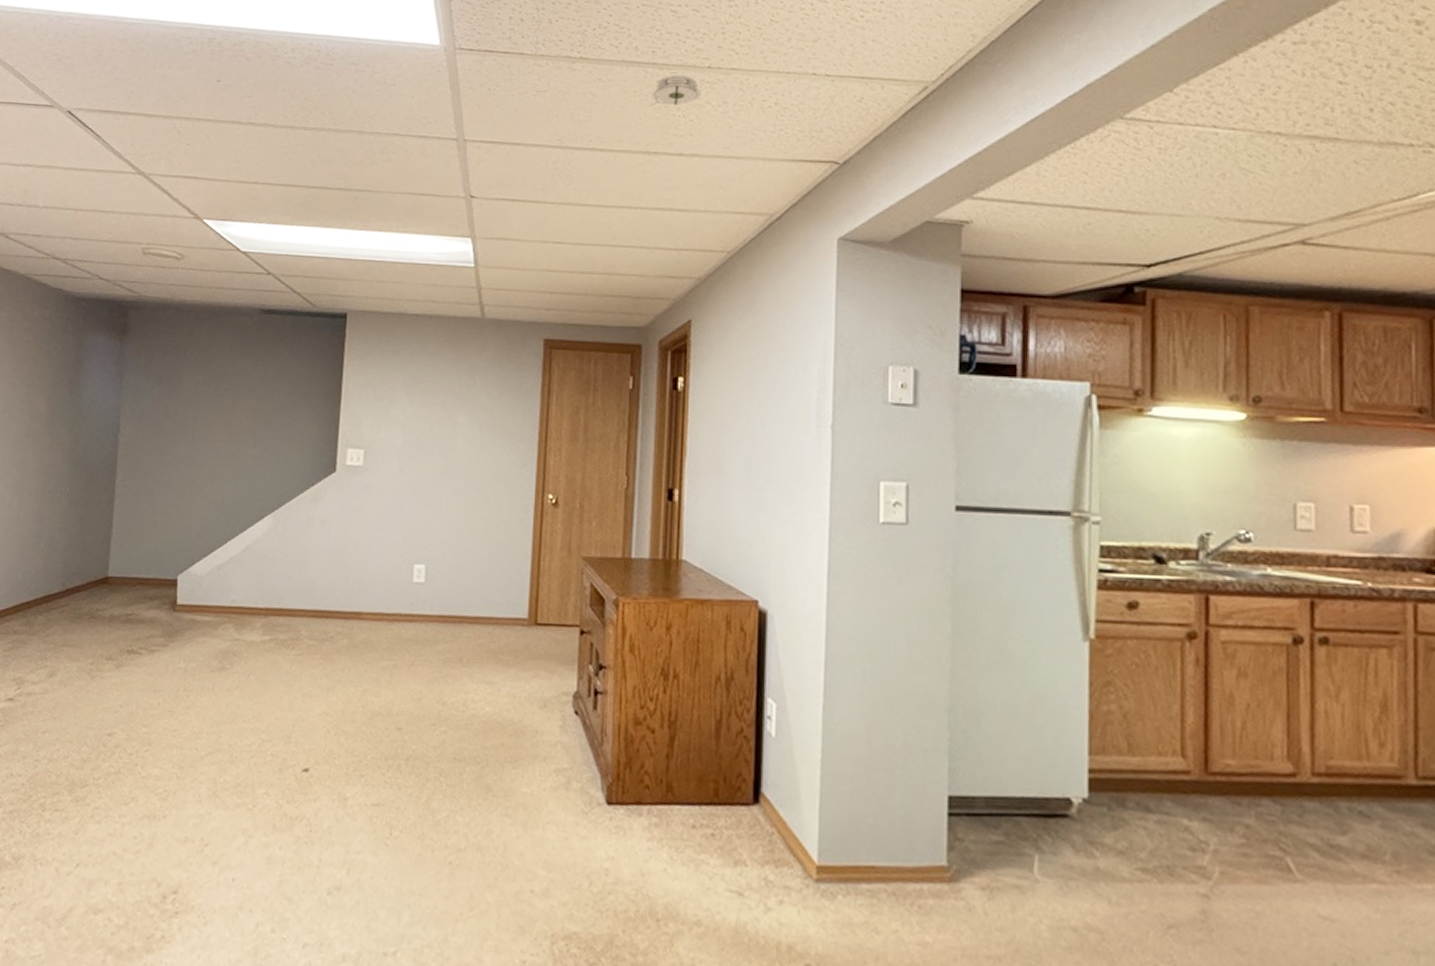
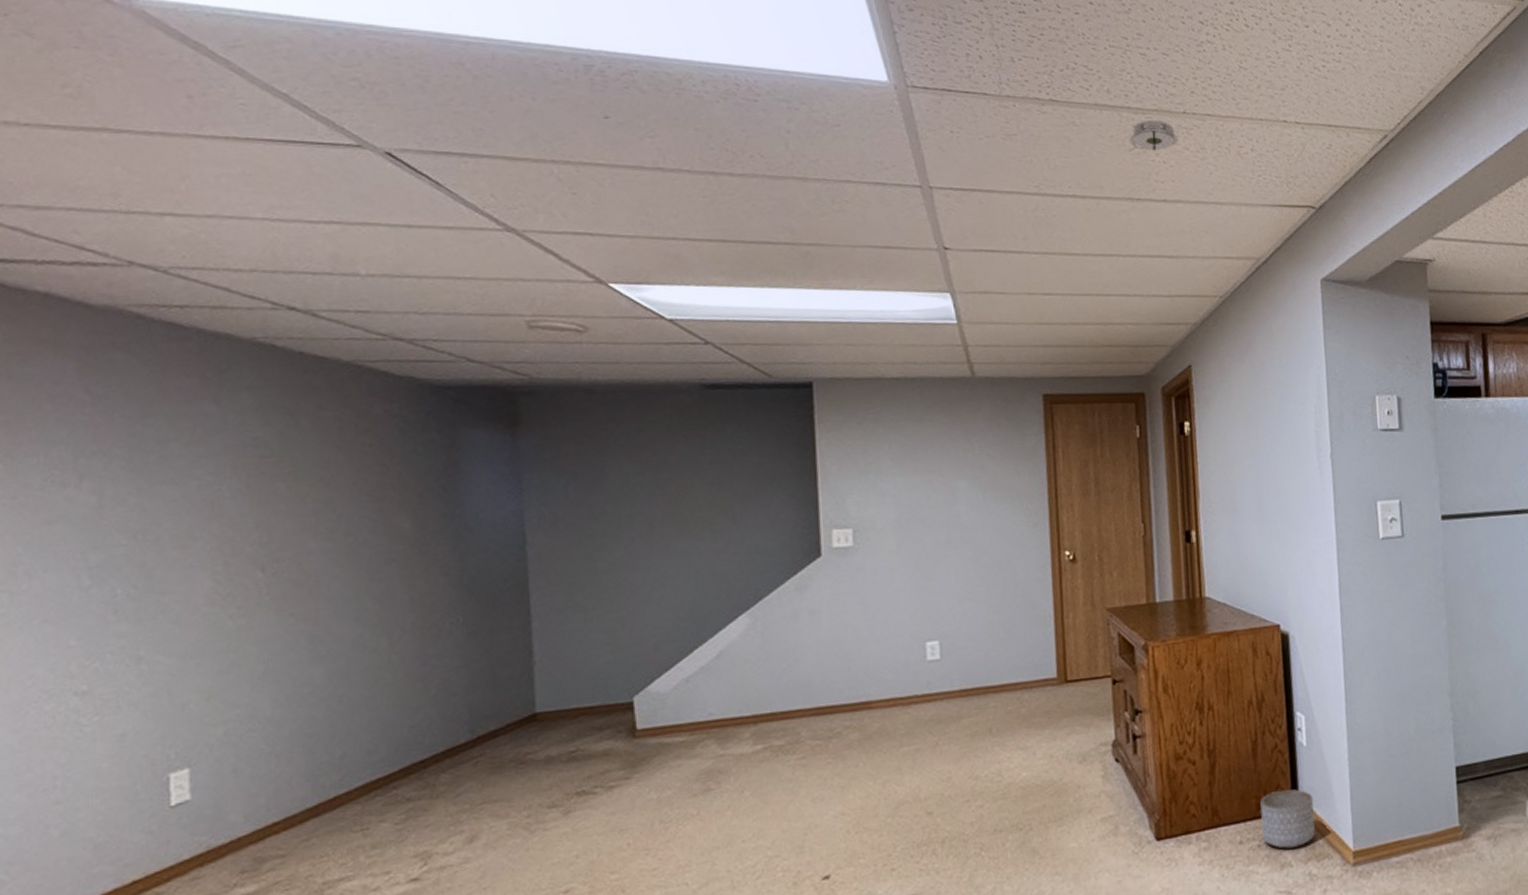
planter: none [717,779,778,847] -> present [1259,789,1316,849]

